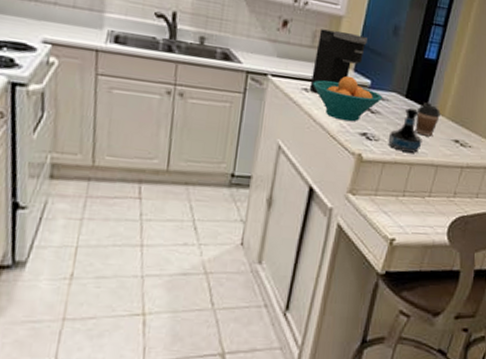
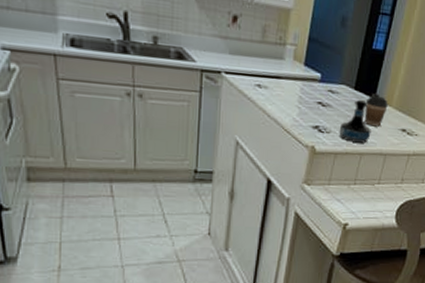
coffee maker: present [309,29,367,94] -> none [262,23,316,90]
fruit bowl: present [312,75,383,122] -> none [265,70,333,116]

